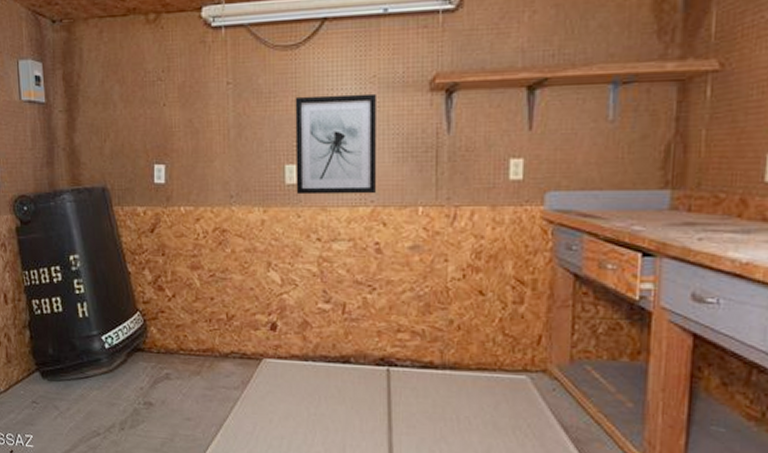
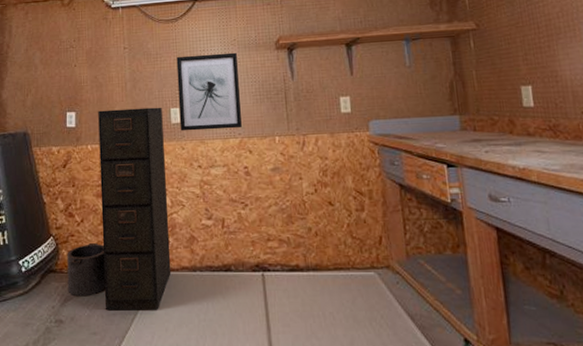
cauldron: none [156,322,201,380] -> present [67,243,105,297]
filing cabinet: none [193,162,279,400] -> present [98,107,171,311]

